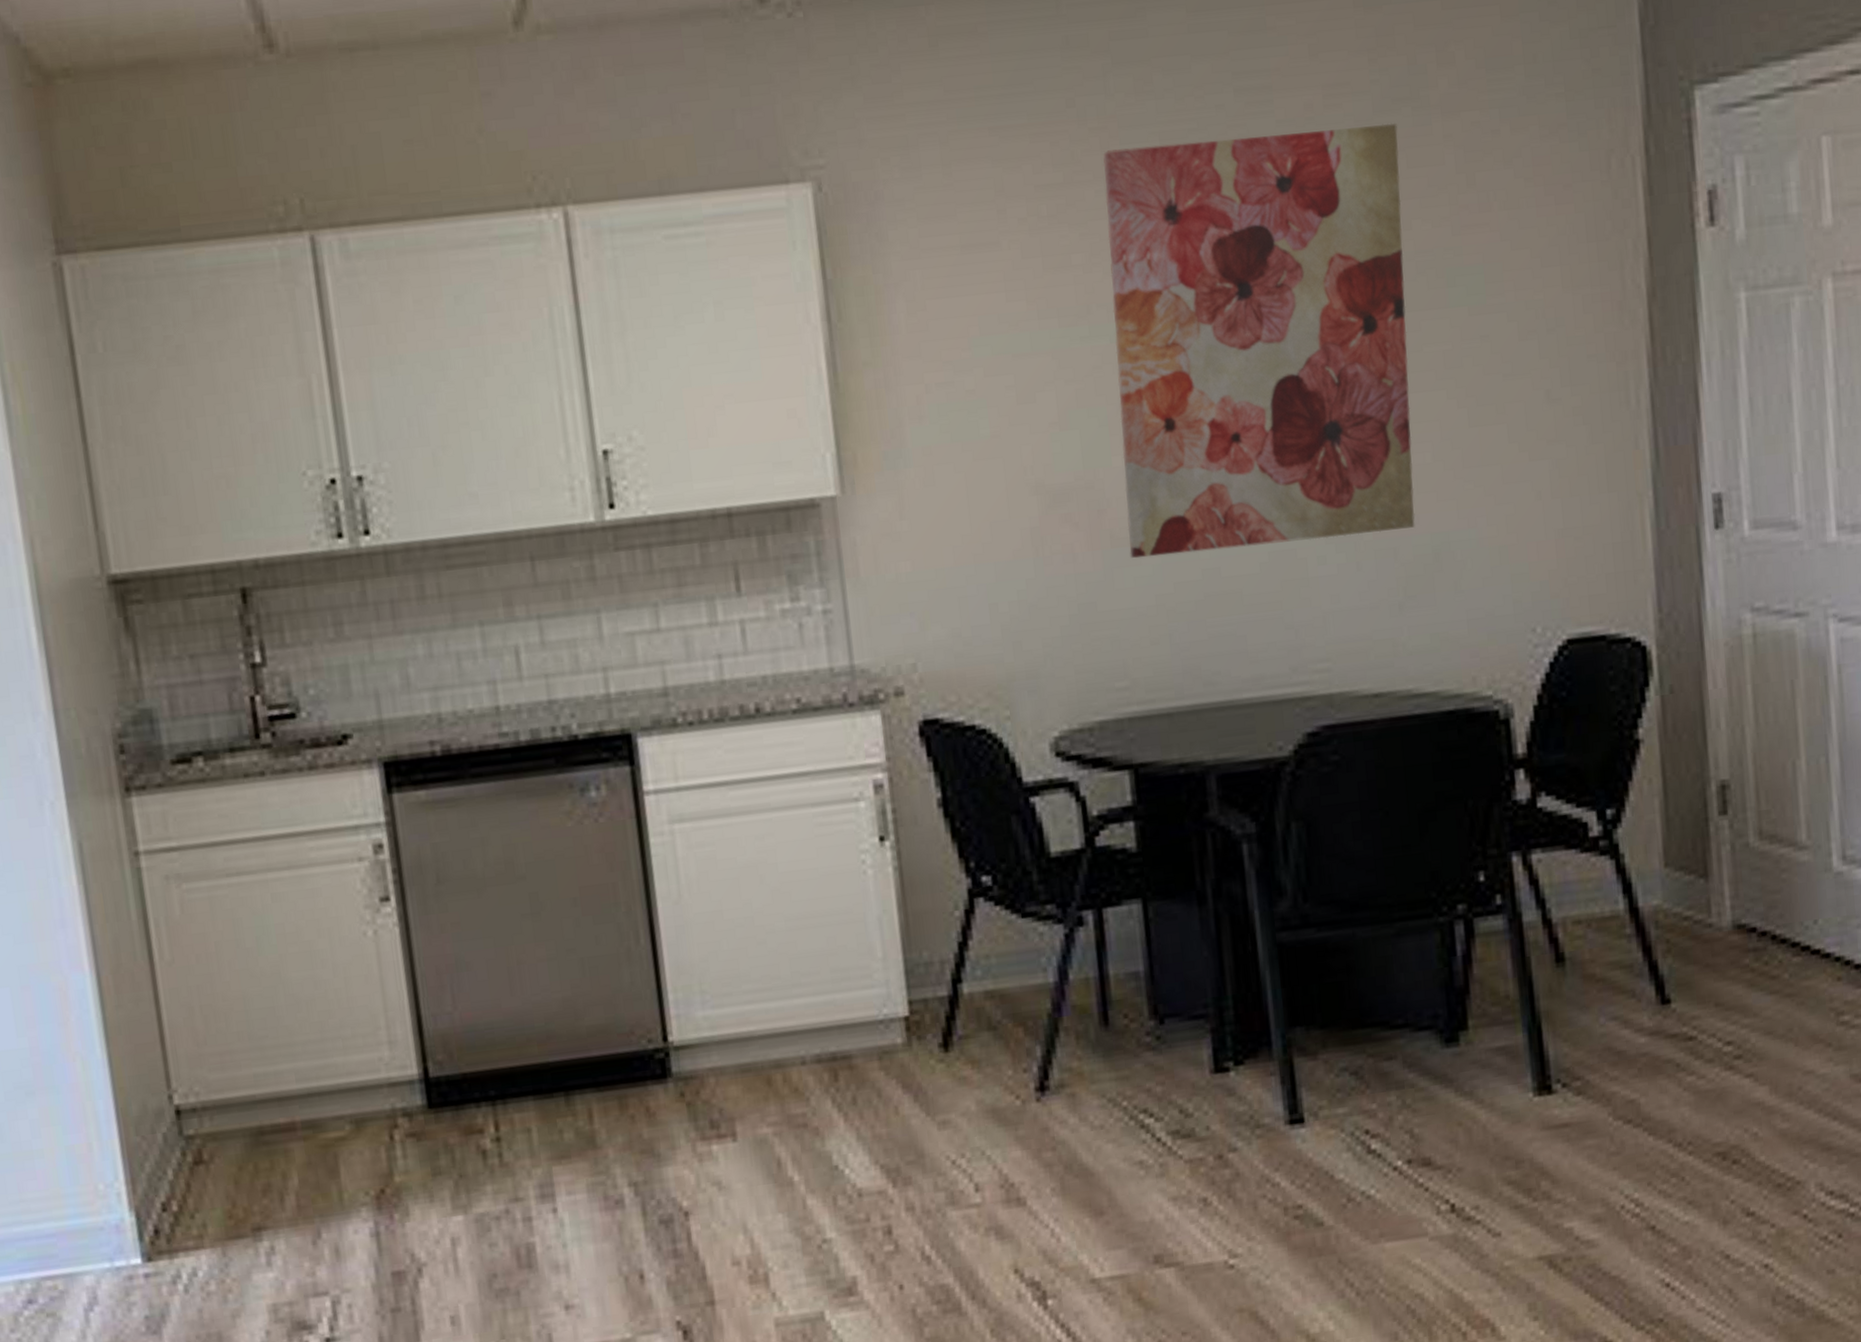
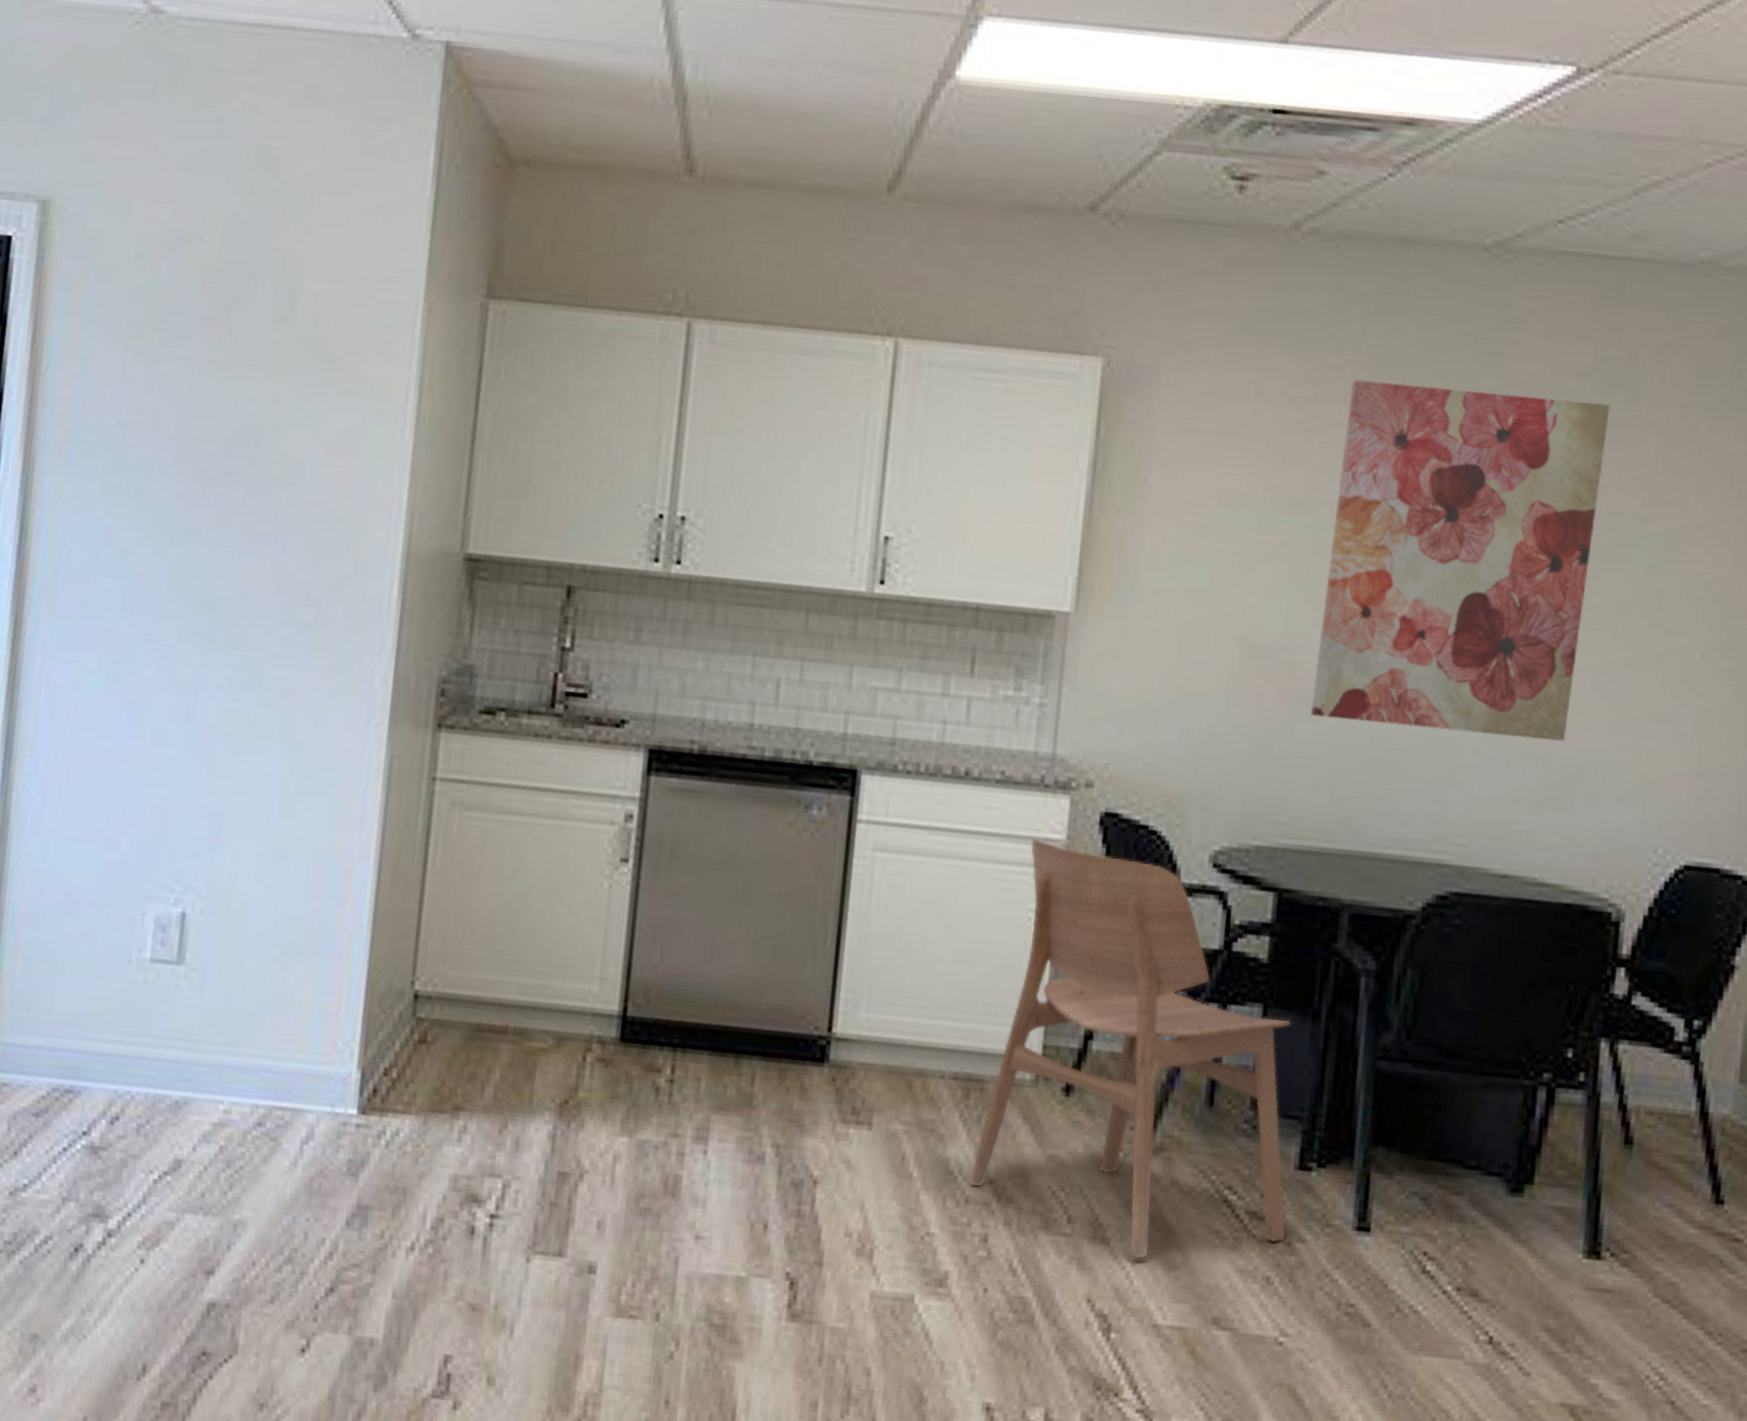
dining chair: none [847,767,1214,1212] -> present [968,838,1290,1259]

